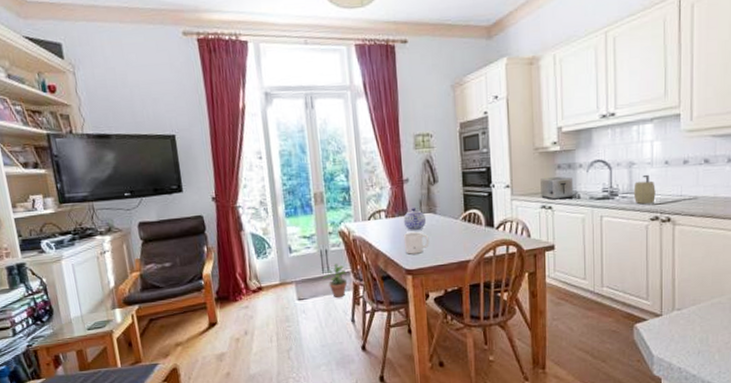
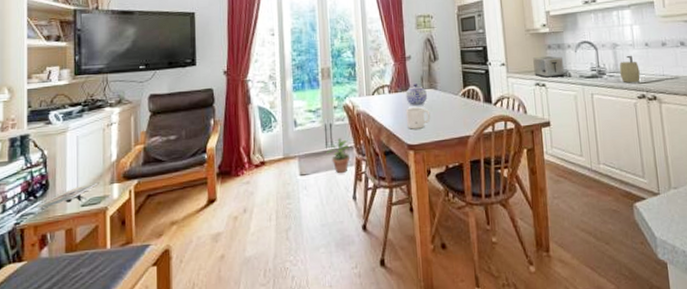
magazine: none [45,307,102,332] -> present [36,182,100,209]

